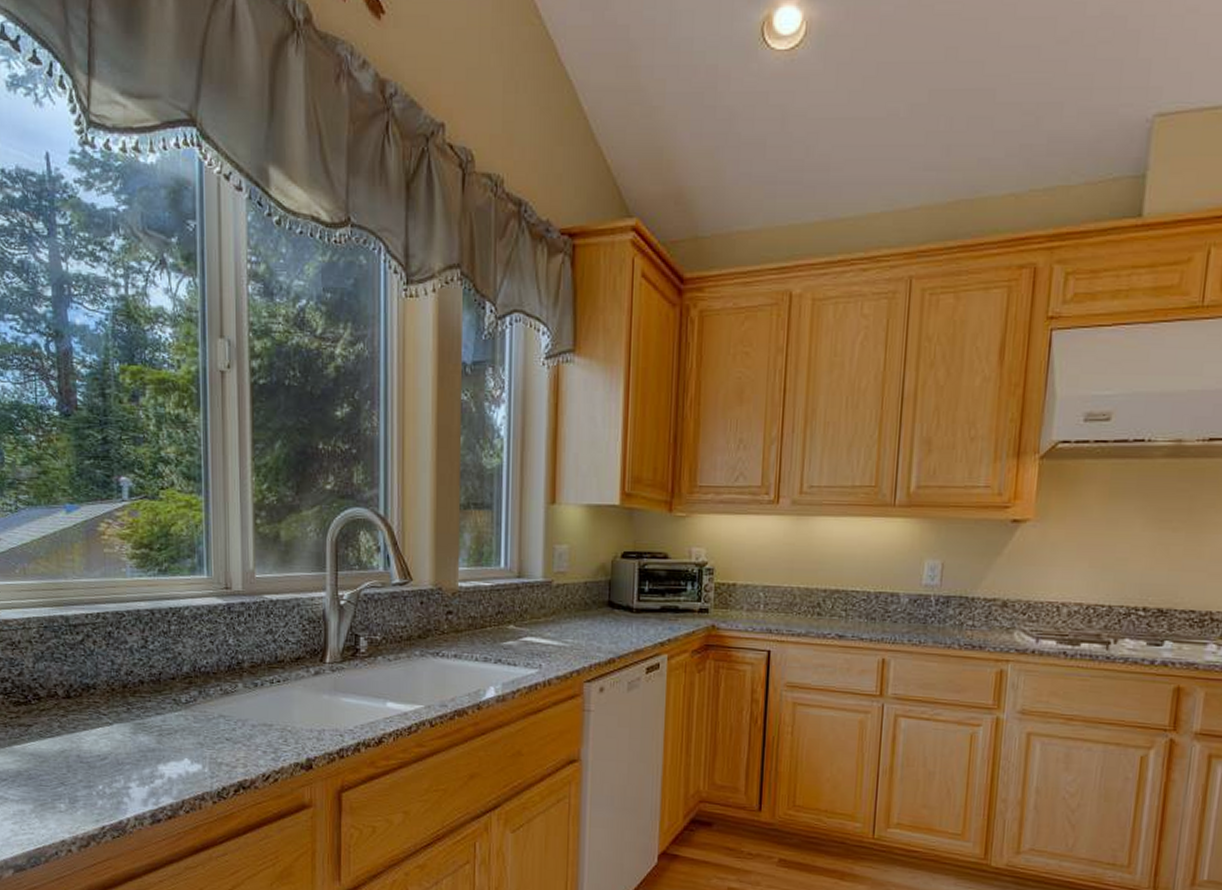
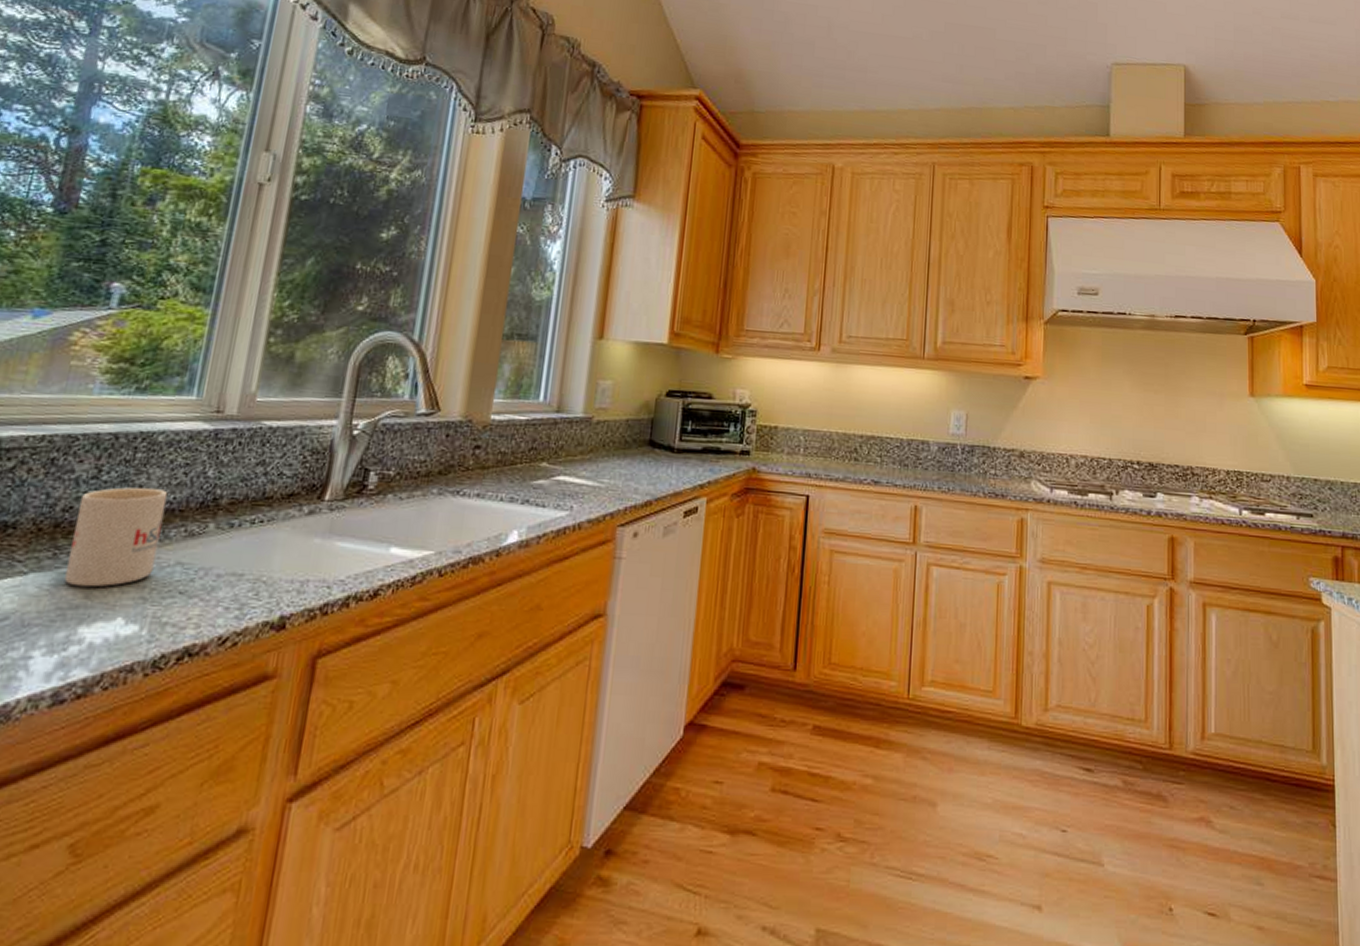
mug: none [138,654,203,735] -> present [64,487,168,588]

